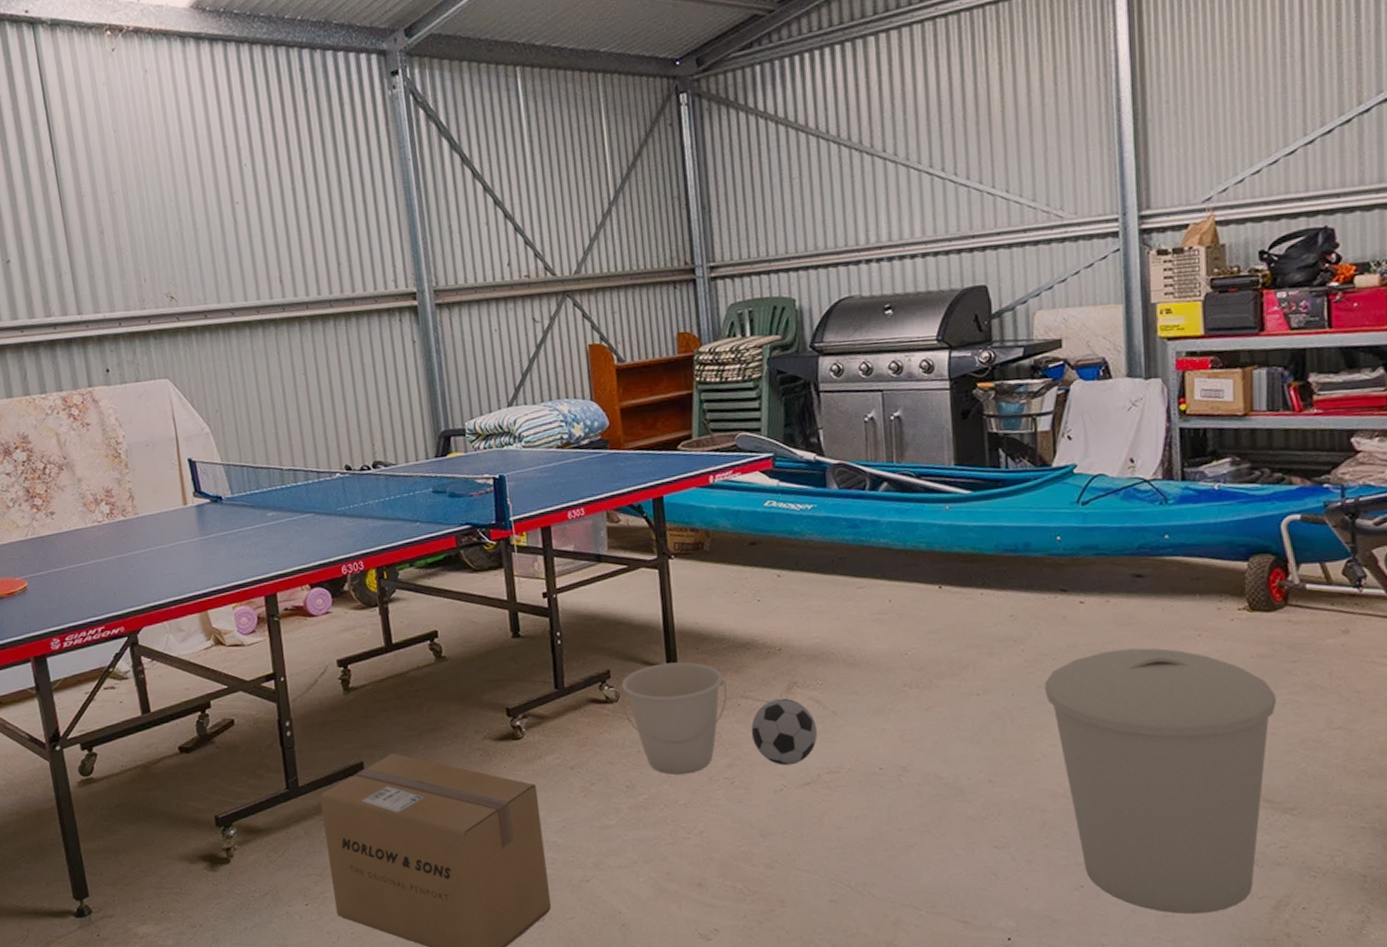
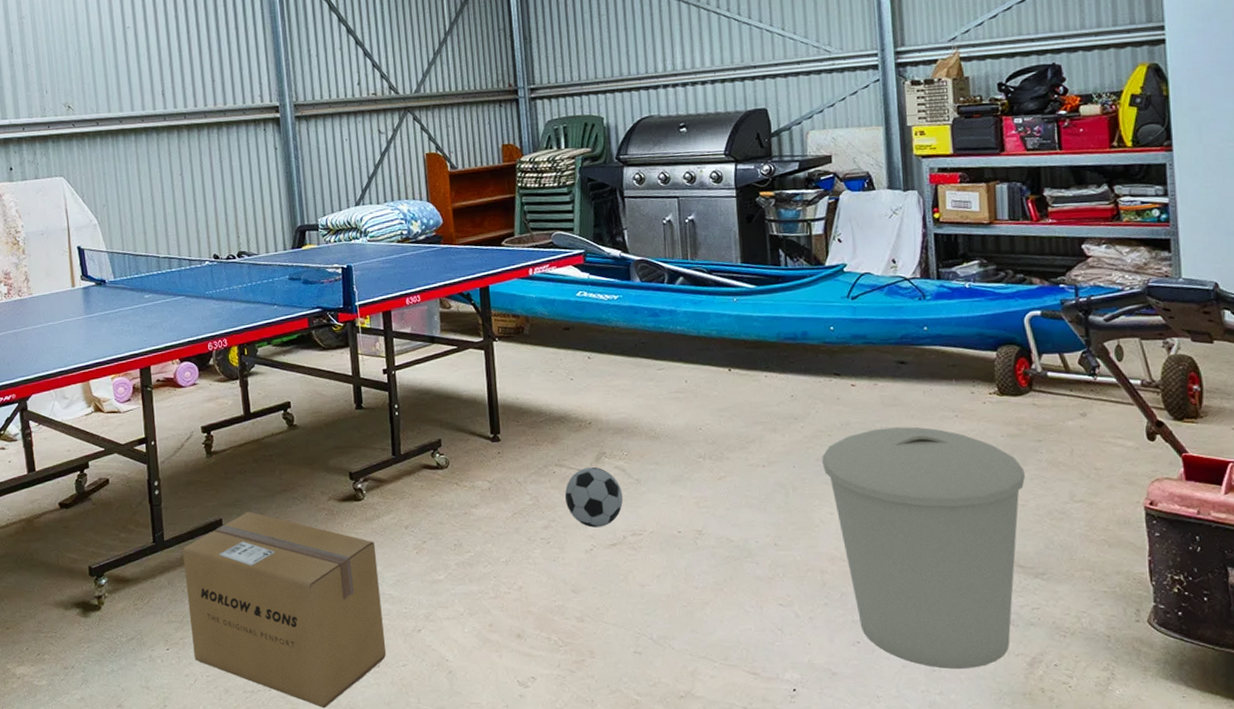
bucket: present [619,662,727,775] -> none [449,433,544,535]

